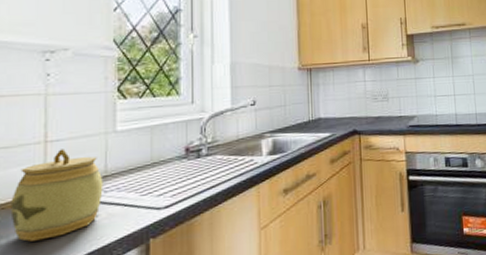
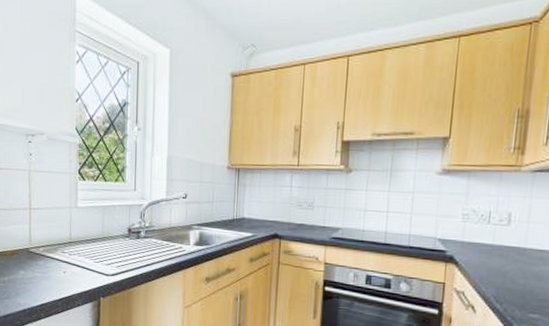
jar: present [10,149,103,242] -> none [10,216,69,283]

